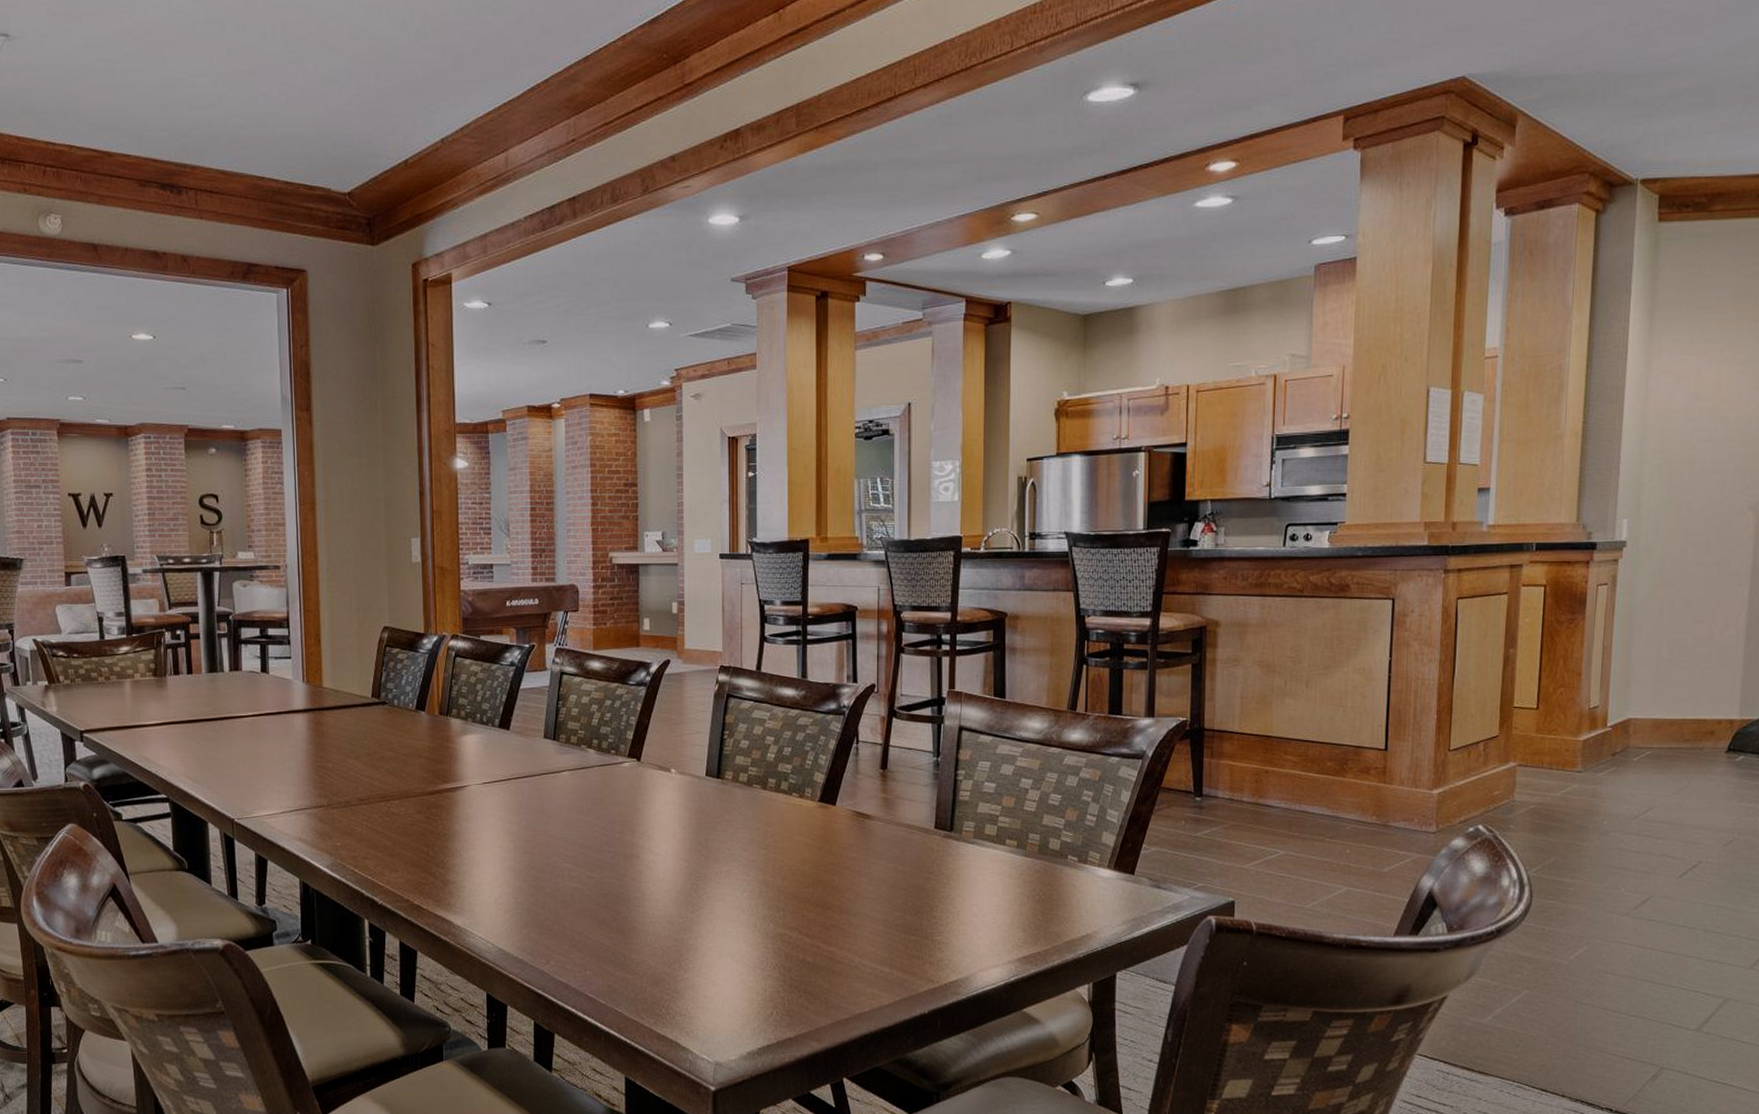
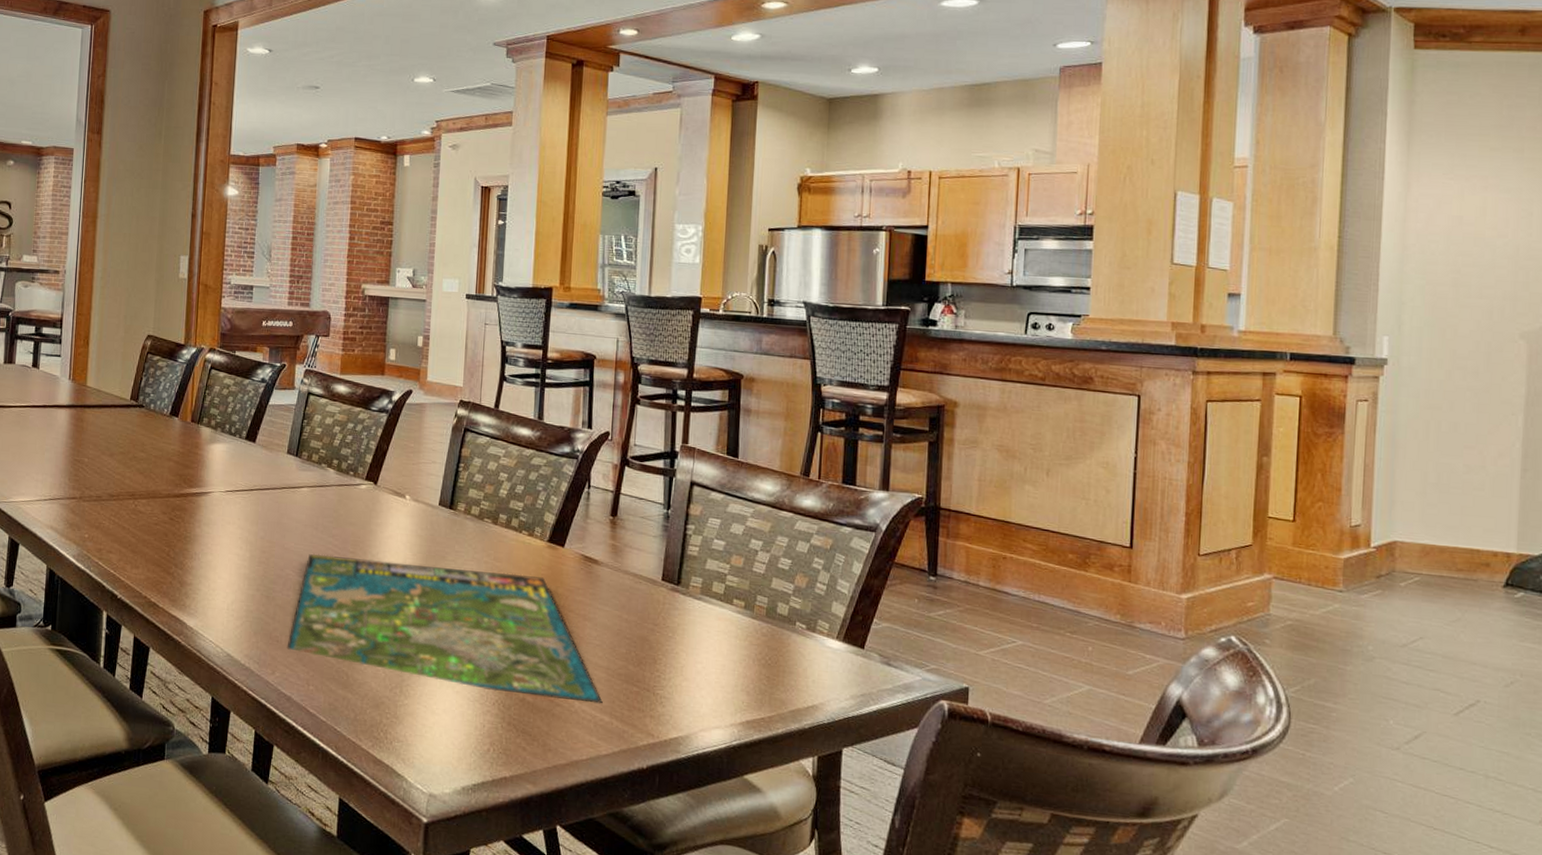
board game: none [560,837,882,956] -> present [286,553,603,704]

